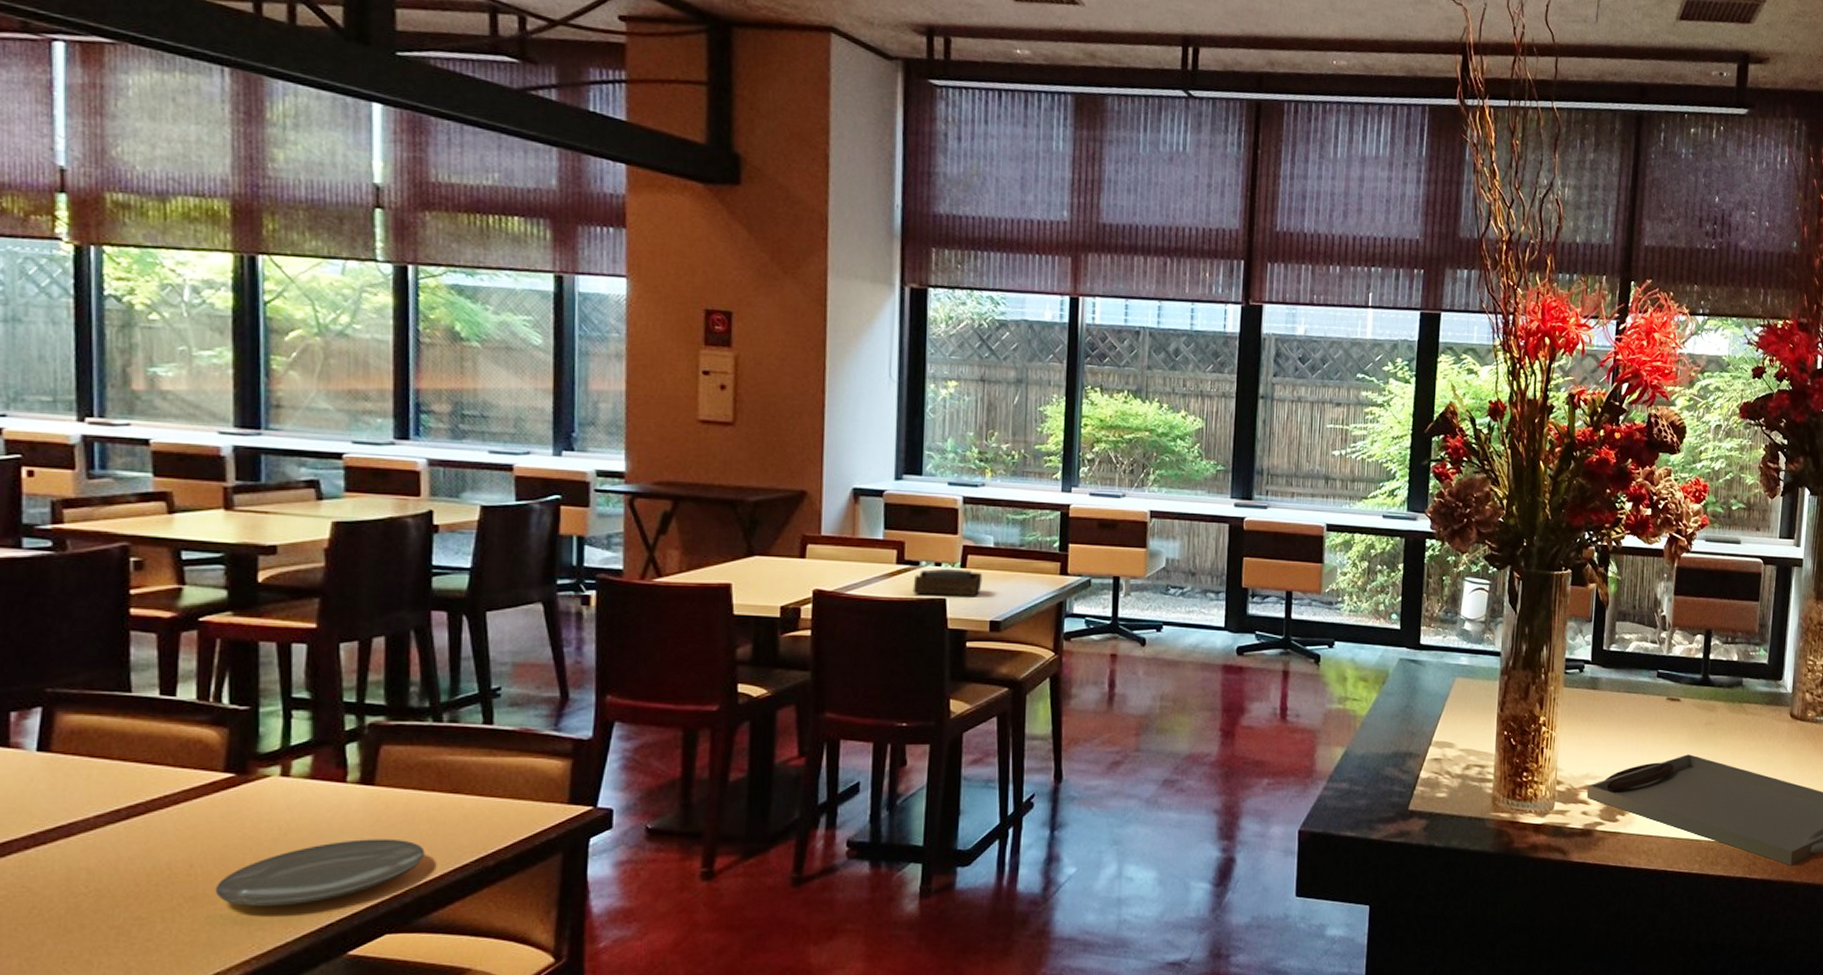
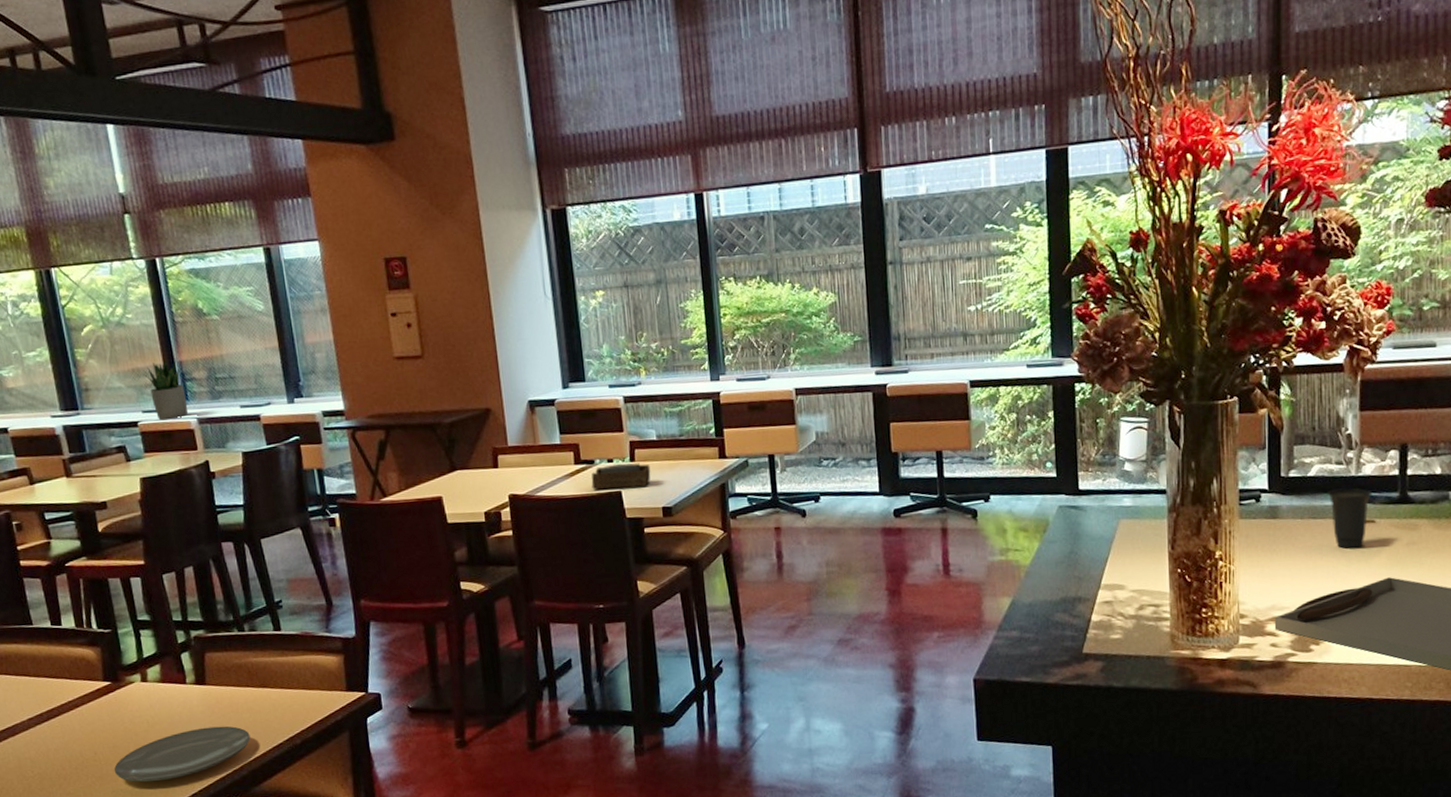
planter: none [367,382,418,456] -> present [147,357,189,421]
cup: none [1641,666,1680,725] -> present [1327,488,1373,549]

